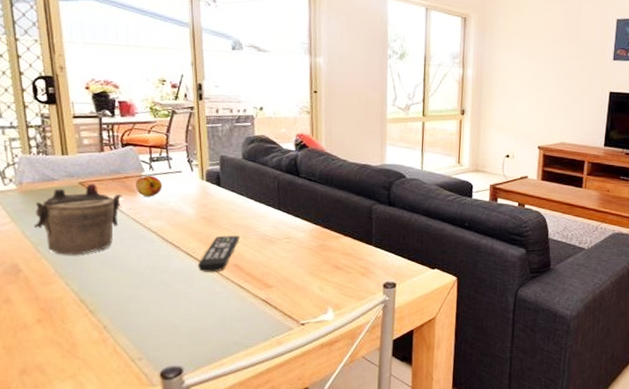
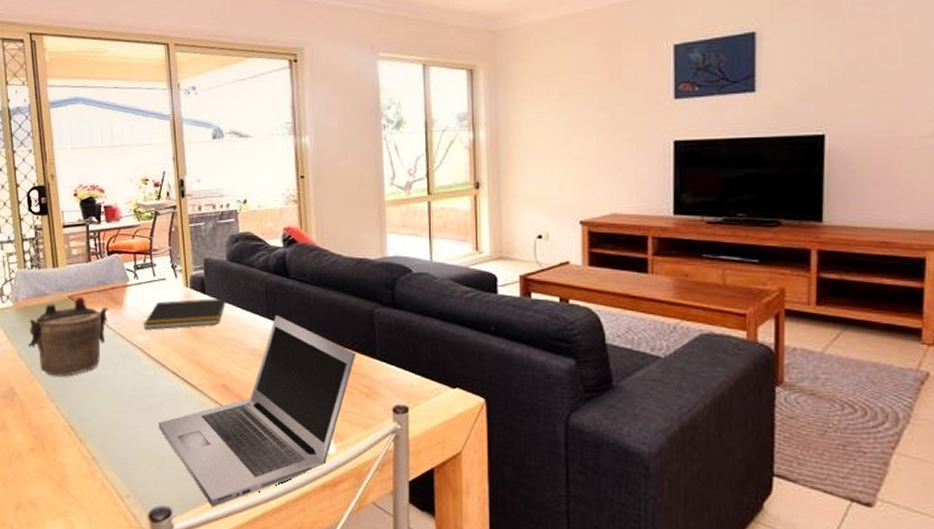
fruit: present [136,175,163,197] -> none [121,285,147,309]
notepad: none [159,190,240,215] -> present [144,297,226,329]
laptop: none [172,208,355,365] -> present [159,315,356,507]
remote control: present [198,235,239,272] -> none [185,350,227,394]

